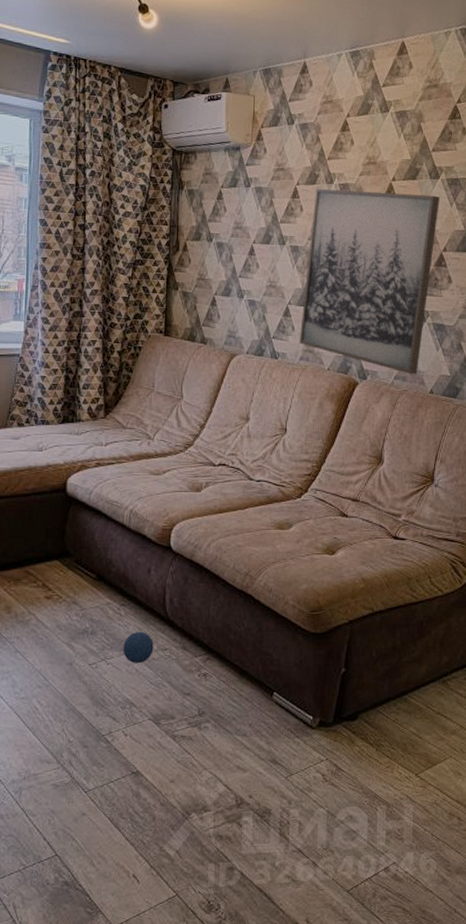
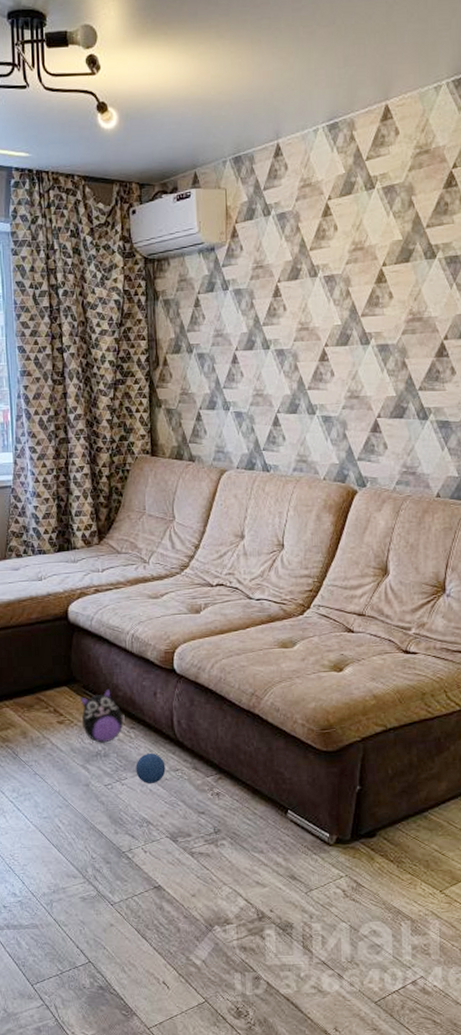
plush toy: none [71,562,116,620] -> present [80,687,125,743]
wall art: present [299,188,440,375] -> none [291,277,438,478]

